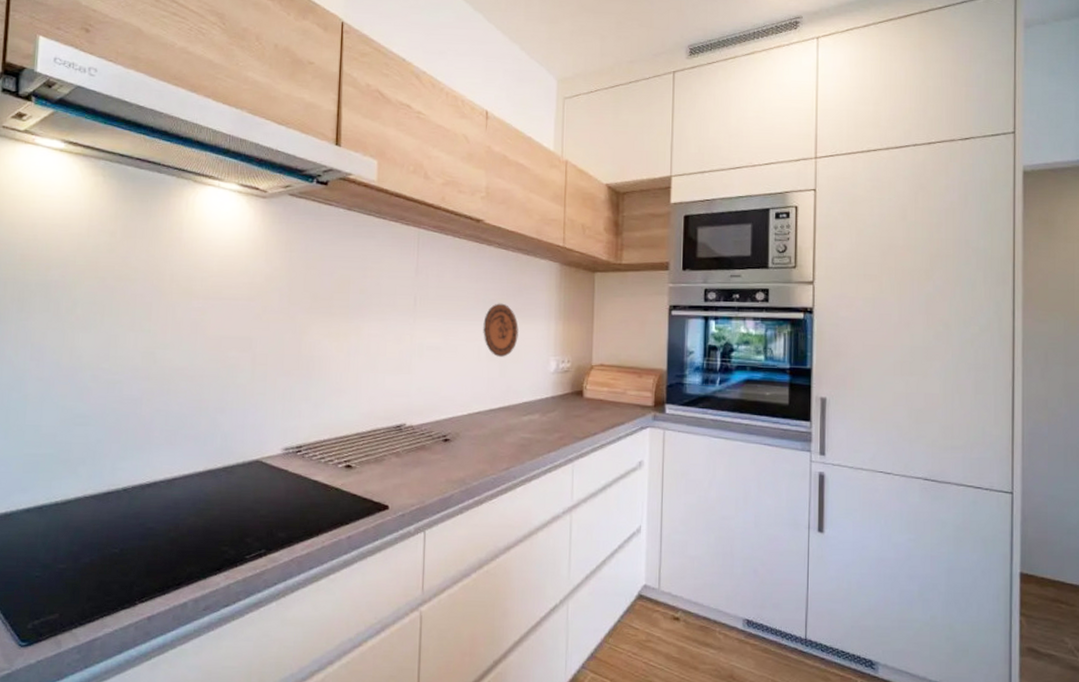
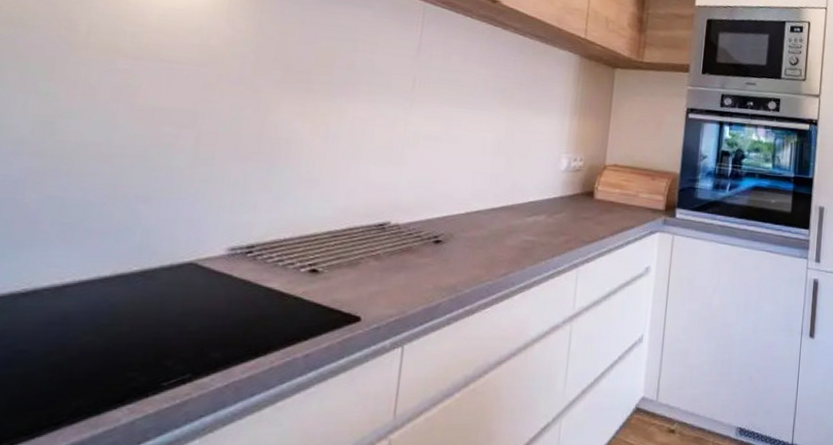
decorative plate: present [483,303,519,357] -> none [490,92,530,152]

